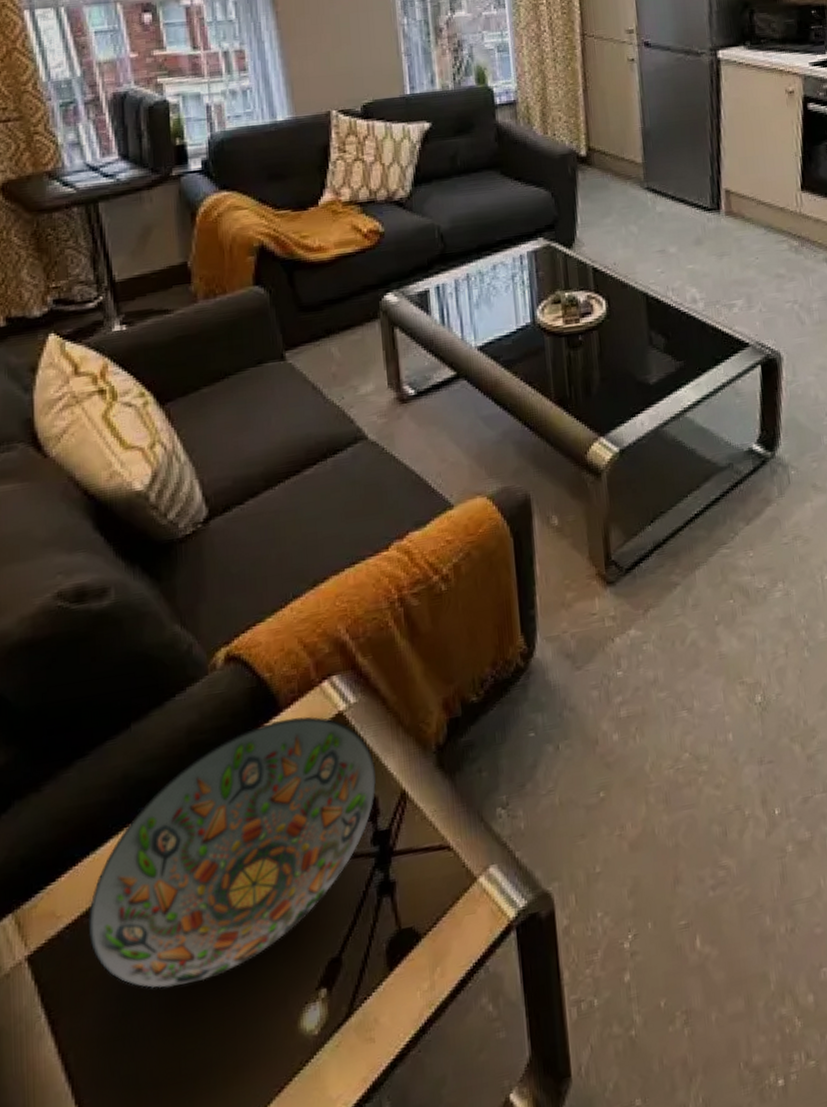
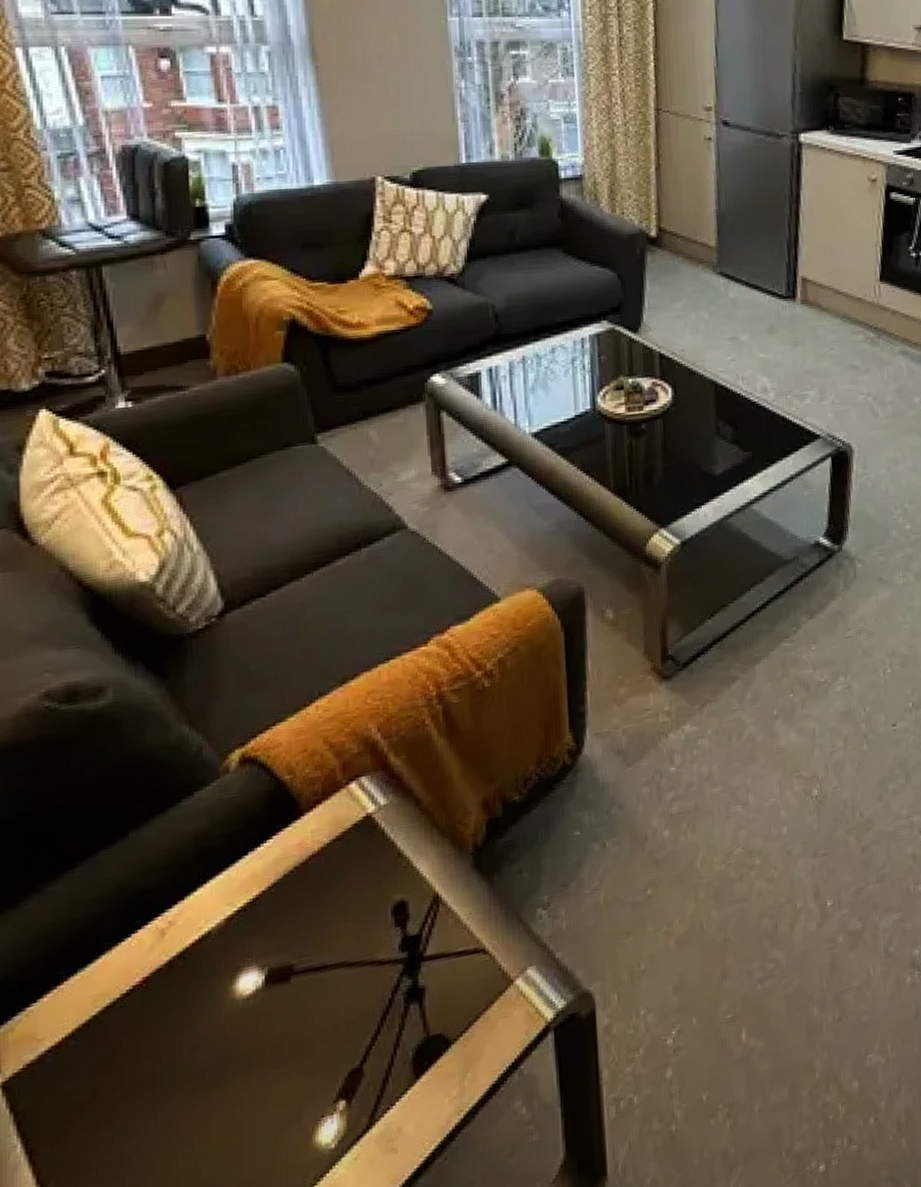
decorative bowl: present [88,716,376,989] -> none [74,820,406,1111]

